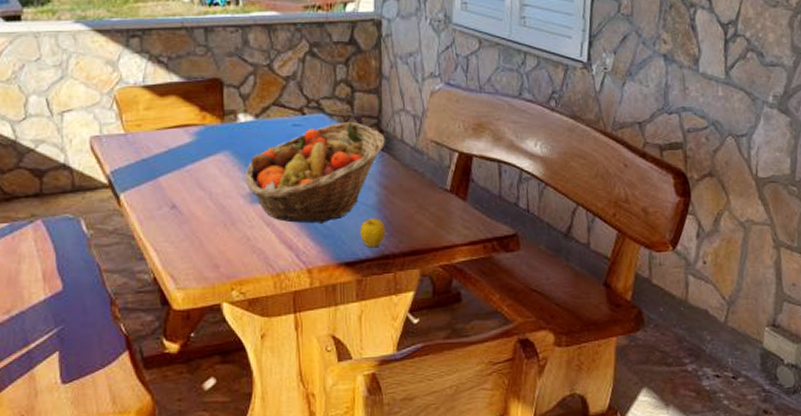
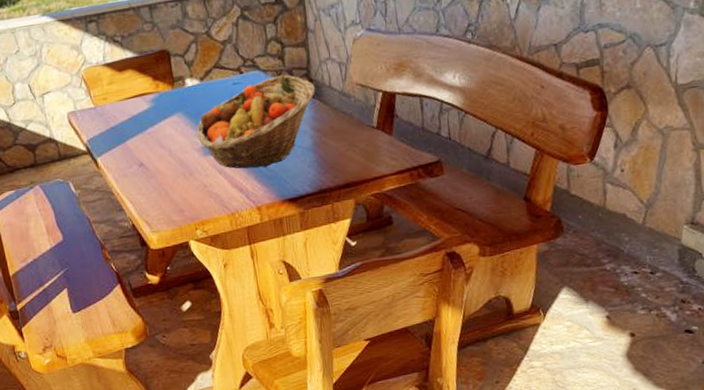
apple: present [360,218,386,248] -> none [299,158,322,185]

